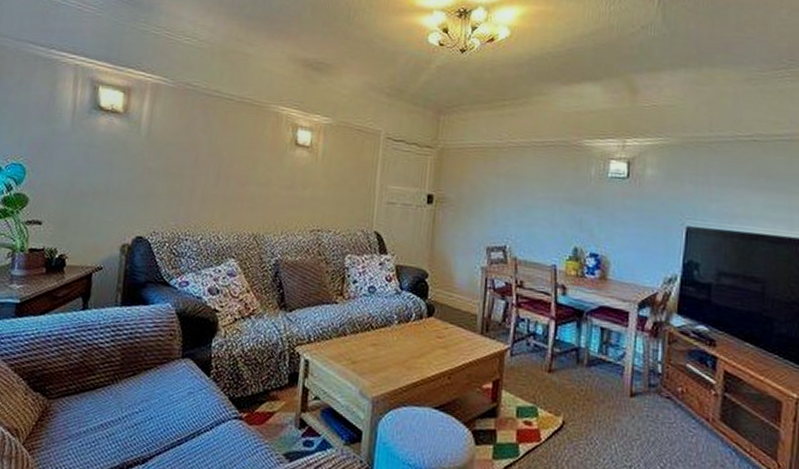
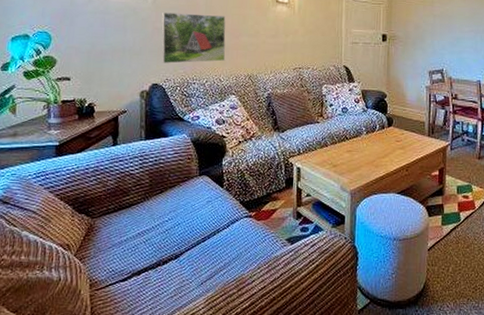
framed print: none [150,149,232,215] -> present [161,12,226,64]

